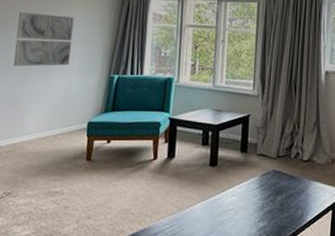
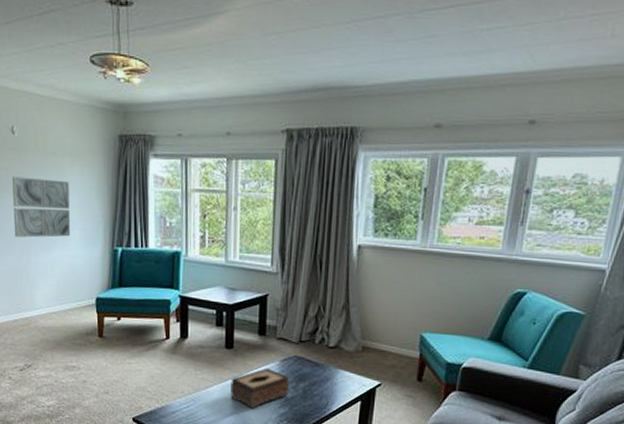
tissue box: none [212,184,268,225] -> present [230,368,289,409]

